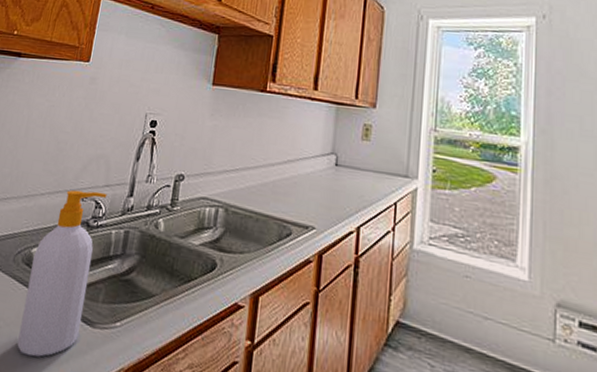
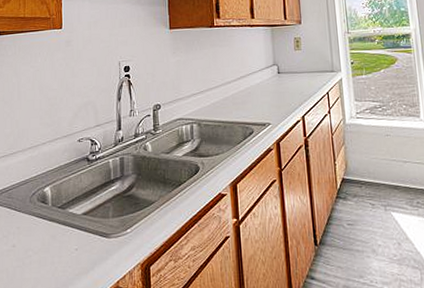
soap bottle: present [17,189,107,357] -> none [47,131,99,273]

